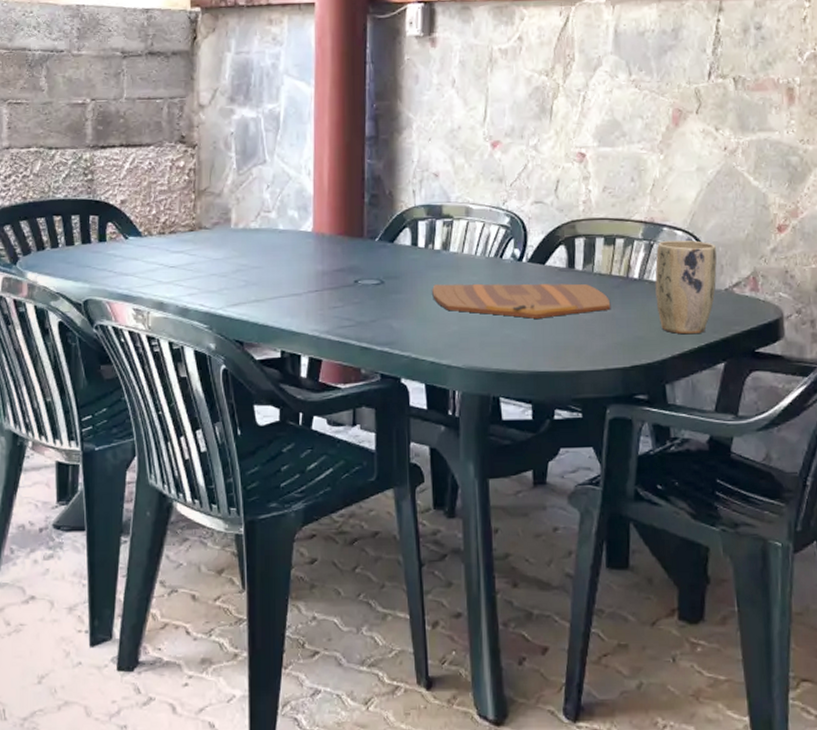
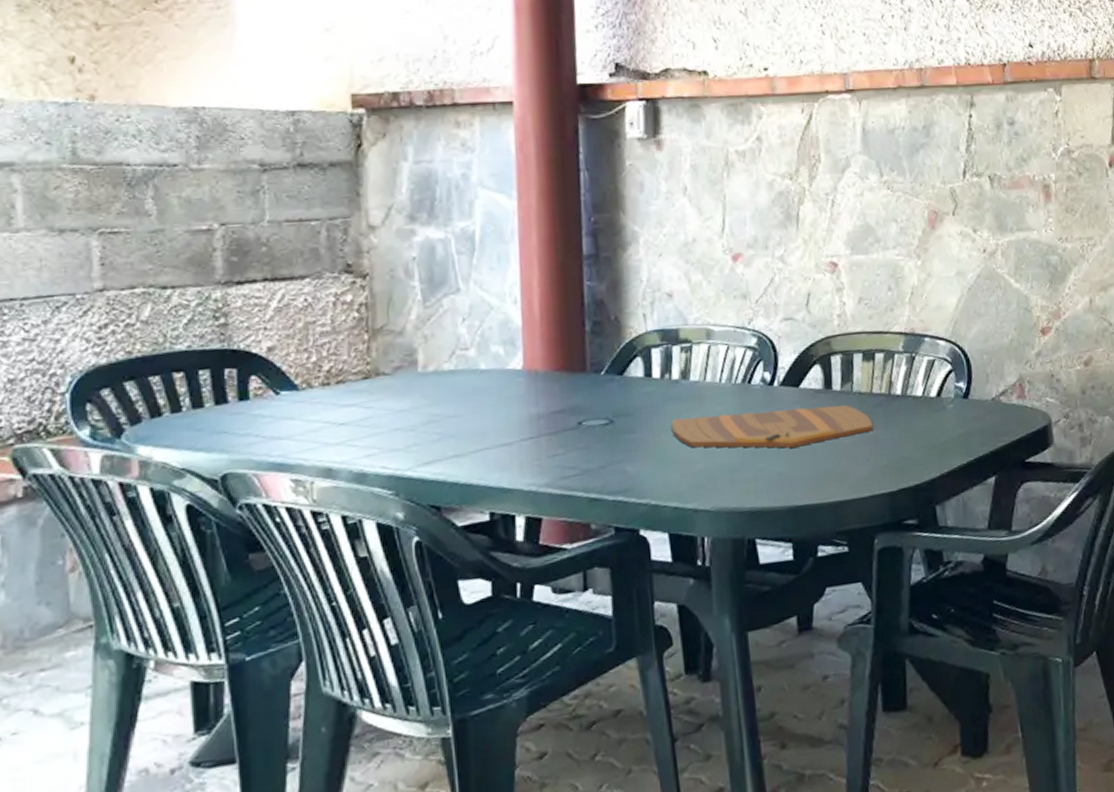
plant pot: present [655,240,717,335] -> none [918,349,983,450]

